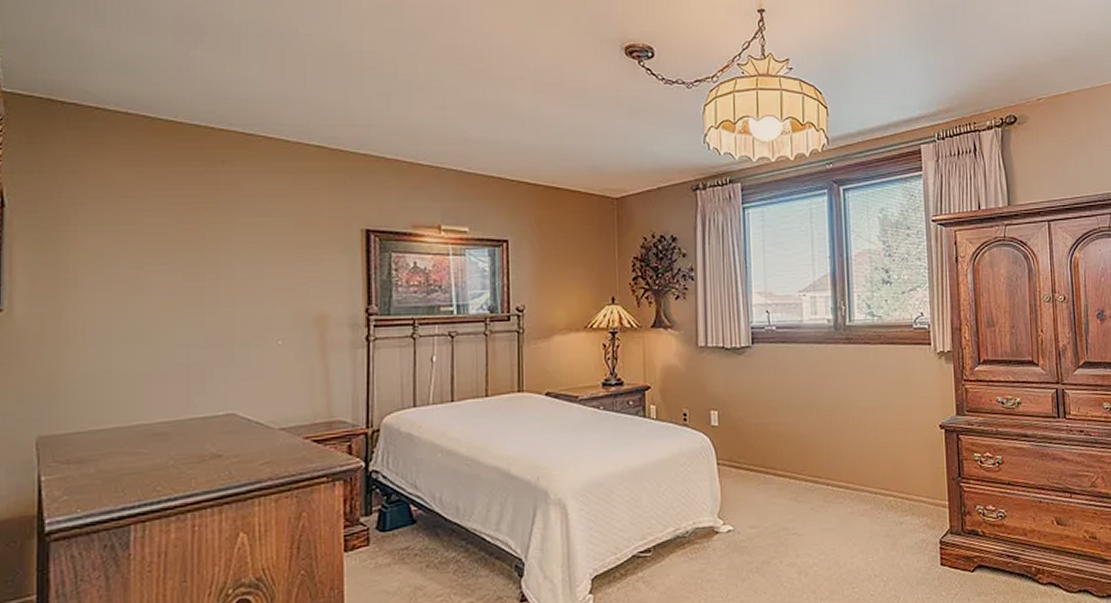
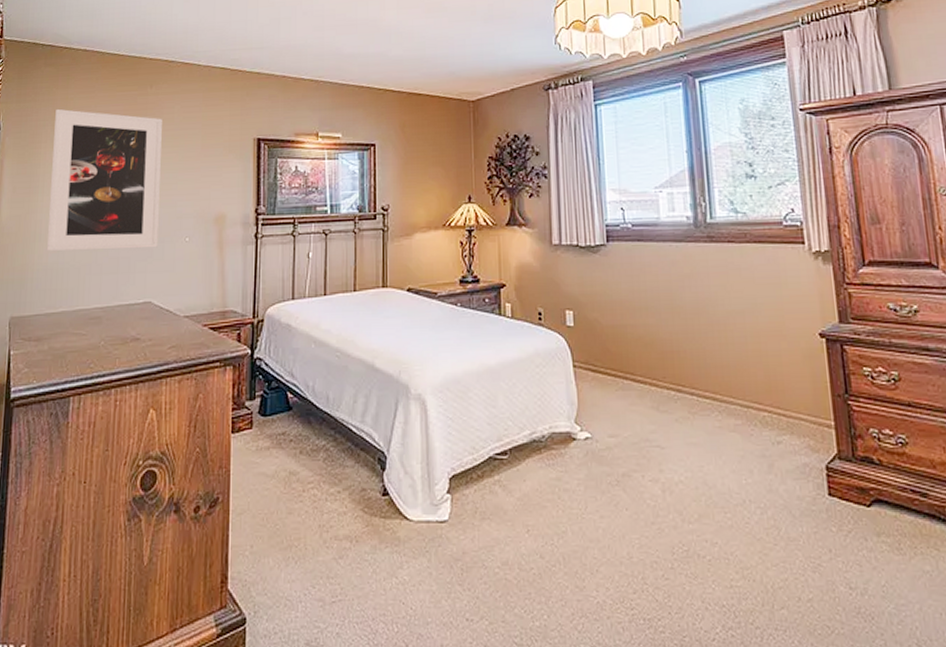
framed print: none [85,183,241,357] -> present [46,108,162,251]

